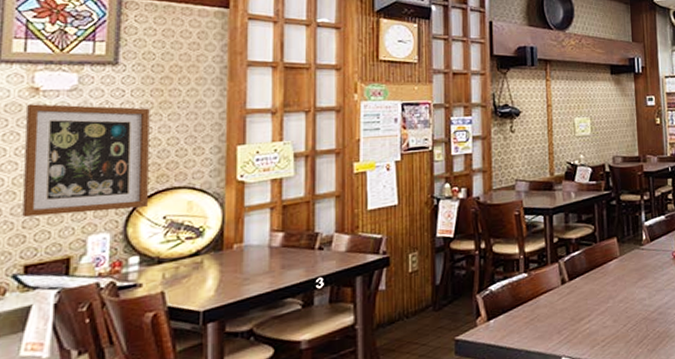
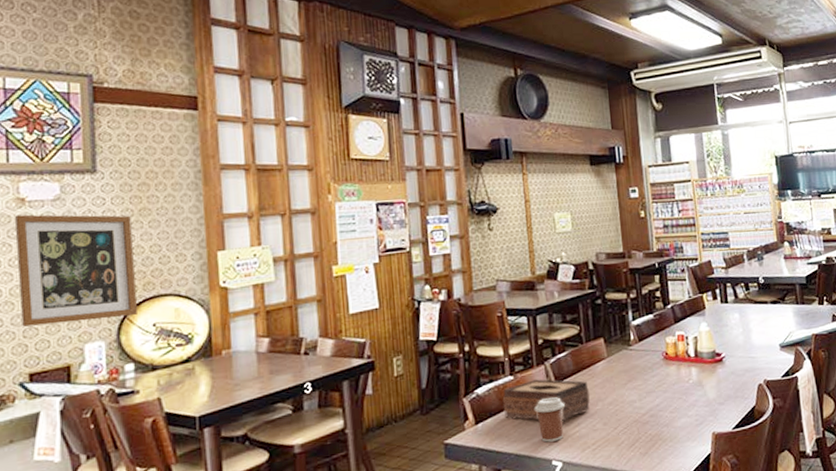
tissue box: none [515,276,601,319] -> present [502,379,590,422]
coffee cup: none [547,294,576,339] -> present [535,397,565,443]

